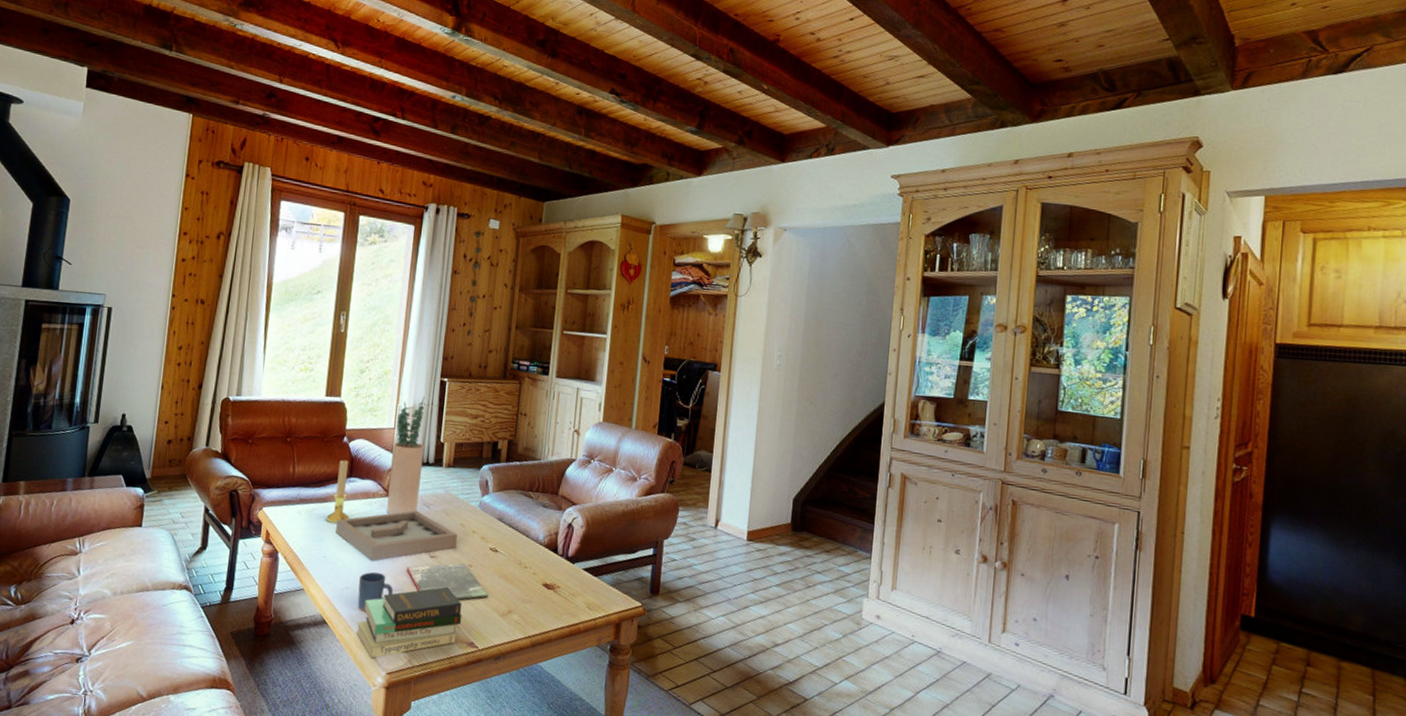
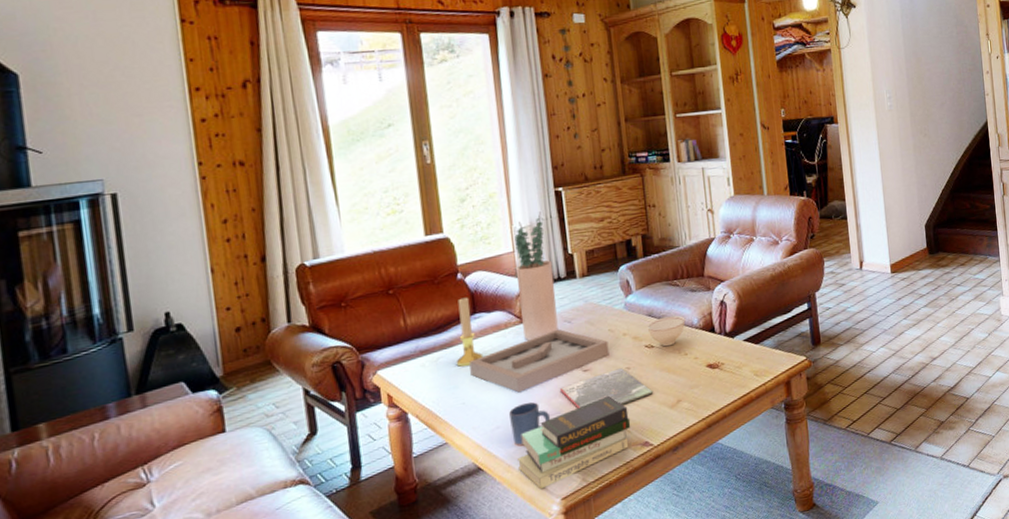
bowl: none [495,525,532,555] -> present [646,315,686,347]
books: none [558,356,580,380] -> present [677,138,702,163]

